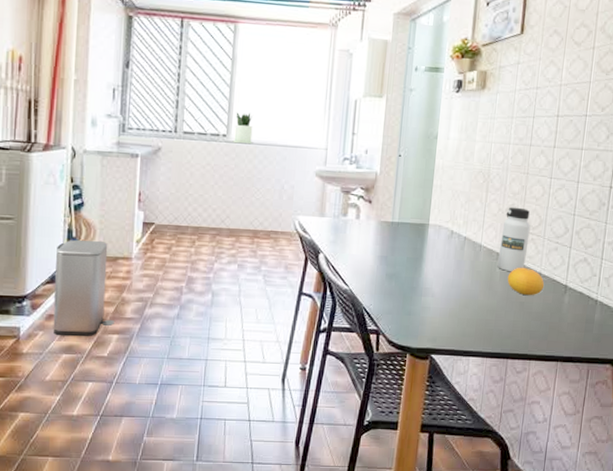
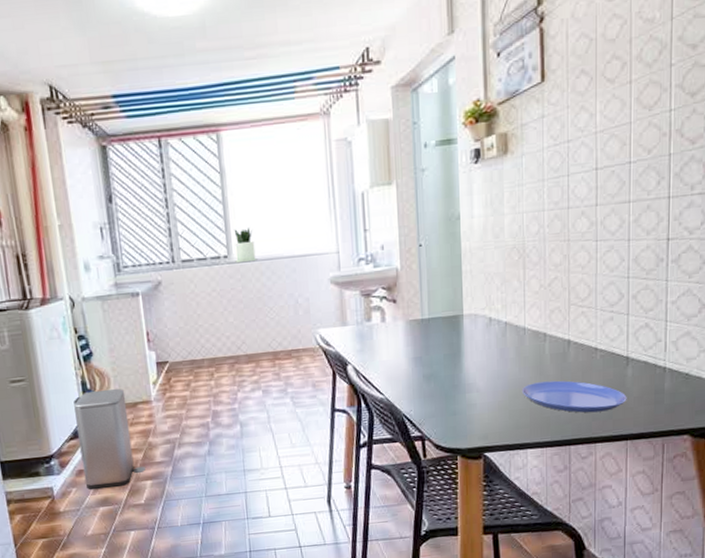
plate: none [471,296,562,332] -> present [521,380,627,413]
water bottle: present [497,207,531,272] -> none [546,279,579,352]
fruit: present [507,267,545,296] -> none [559,344,603,375]

